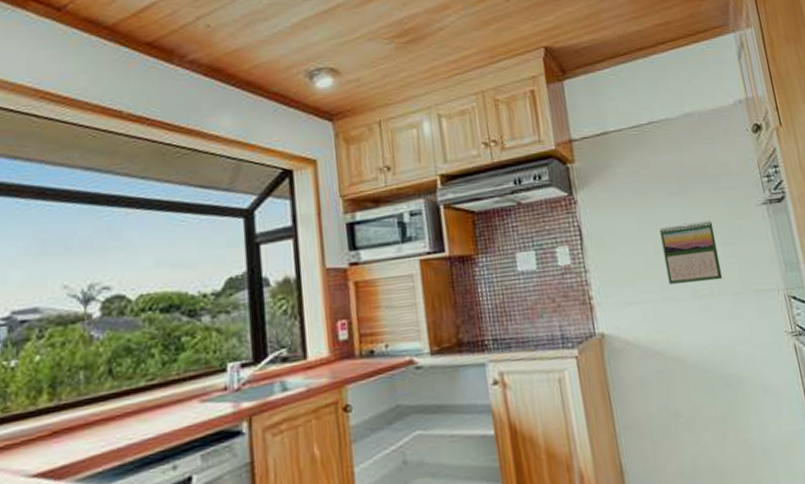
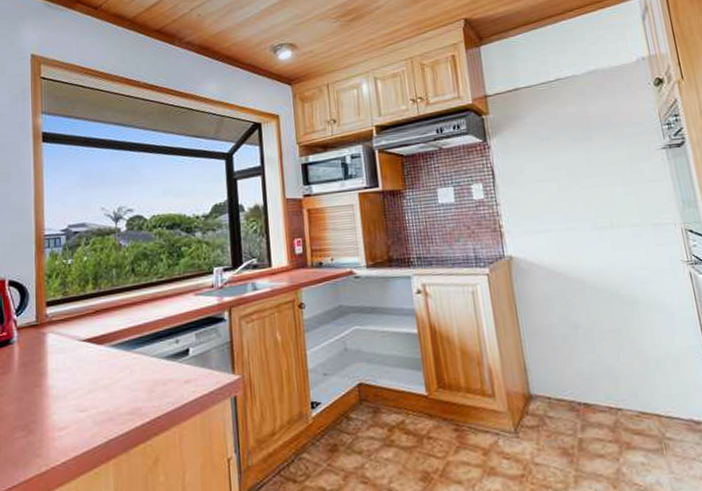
calendar: present [659,220,723,284] -> none [564,163,622,217]

